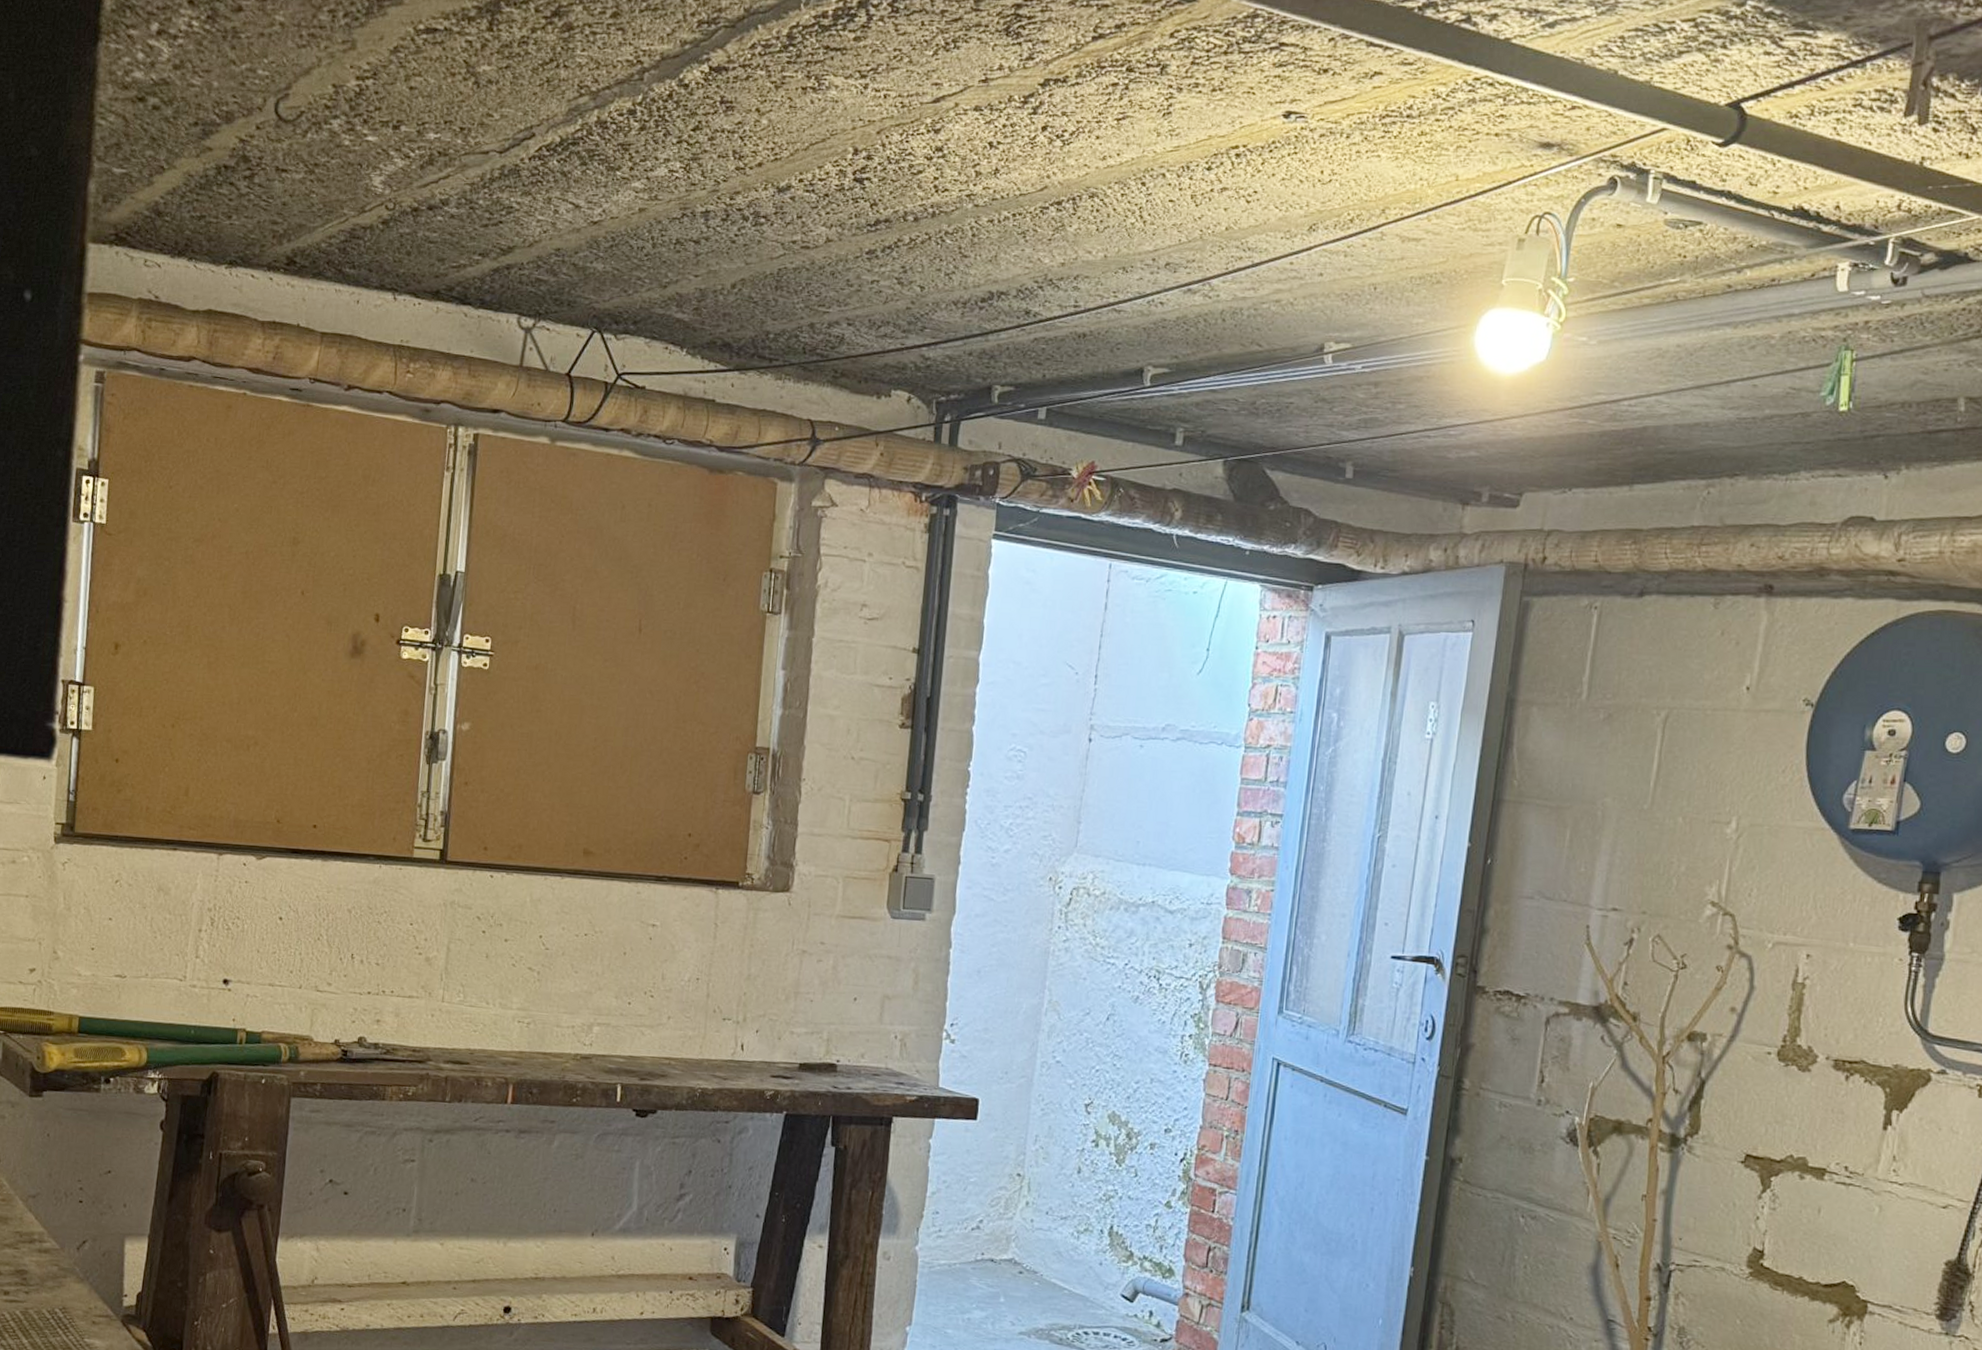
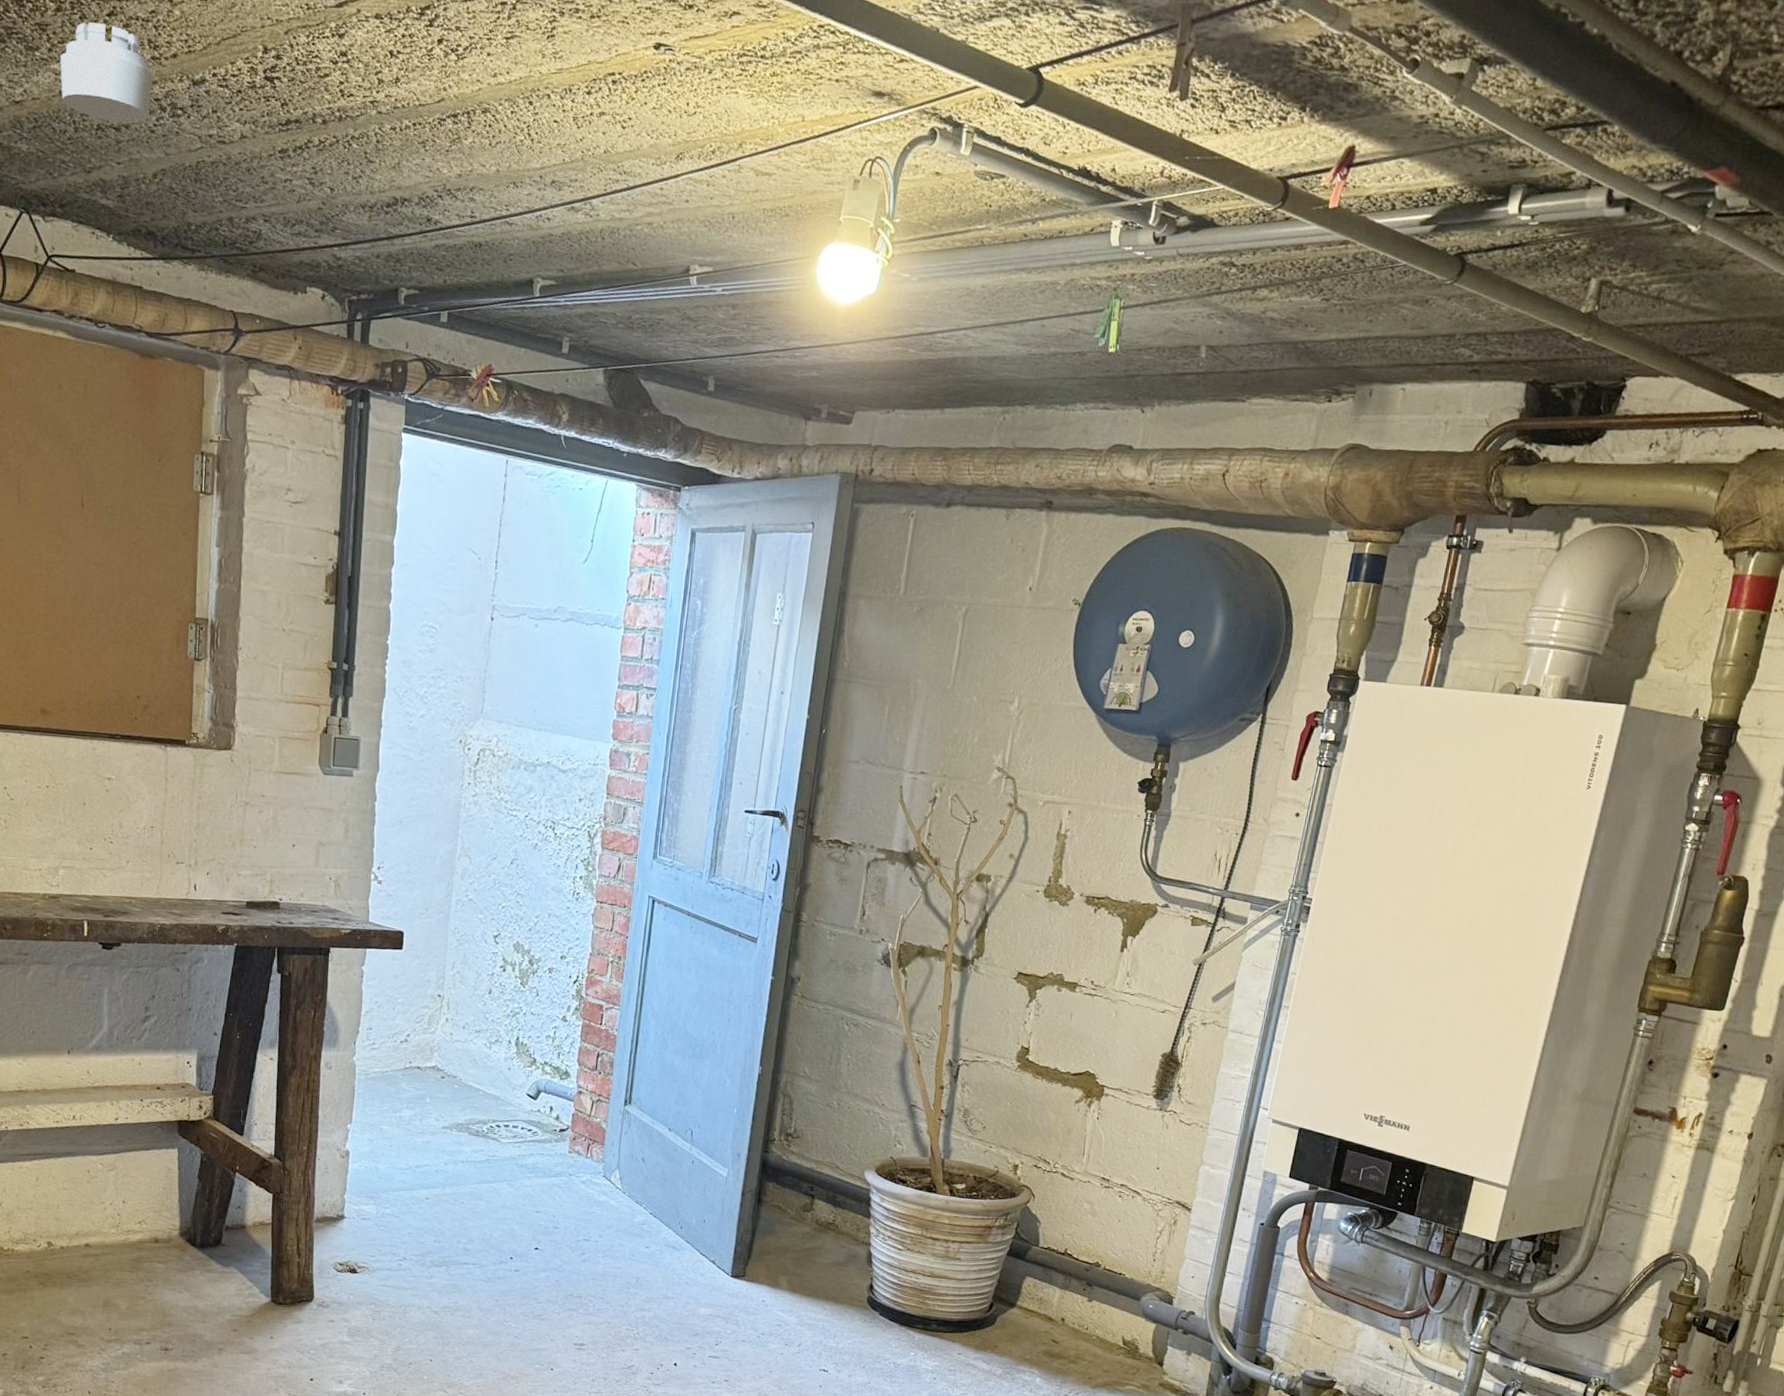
smoke detector: none [641,139,737,236] -> present [60,22,153,124]

